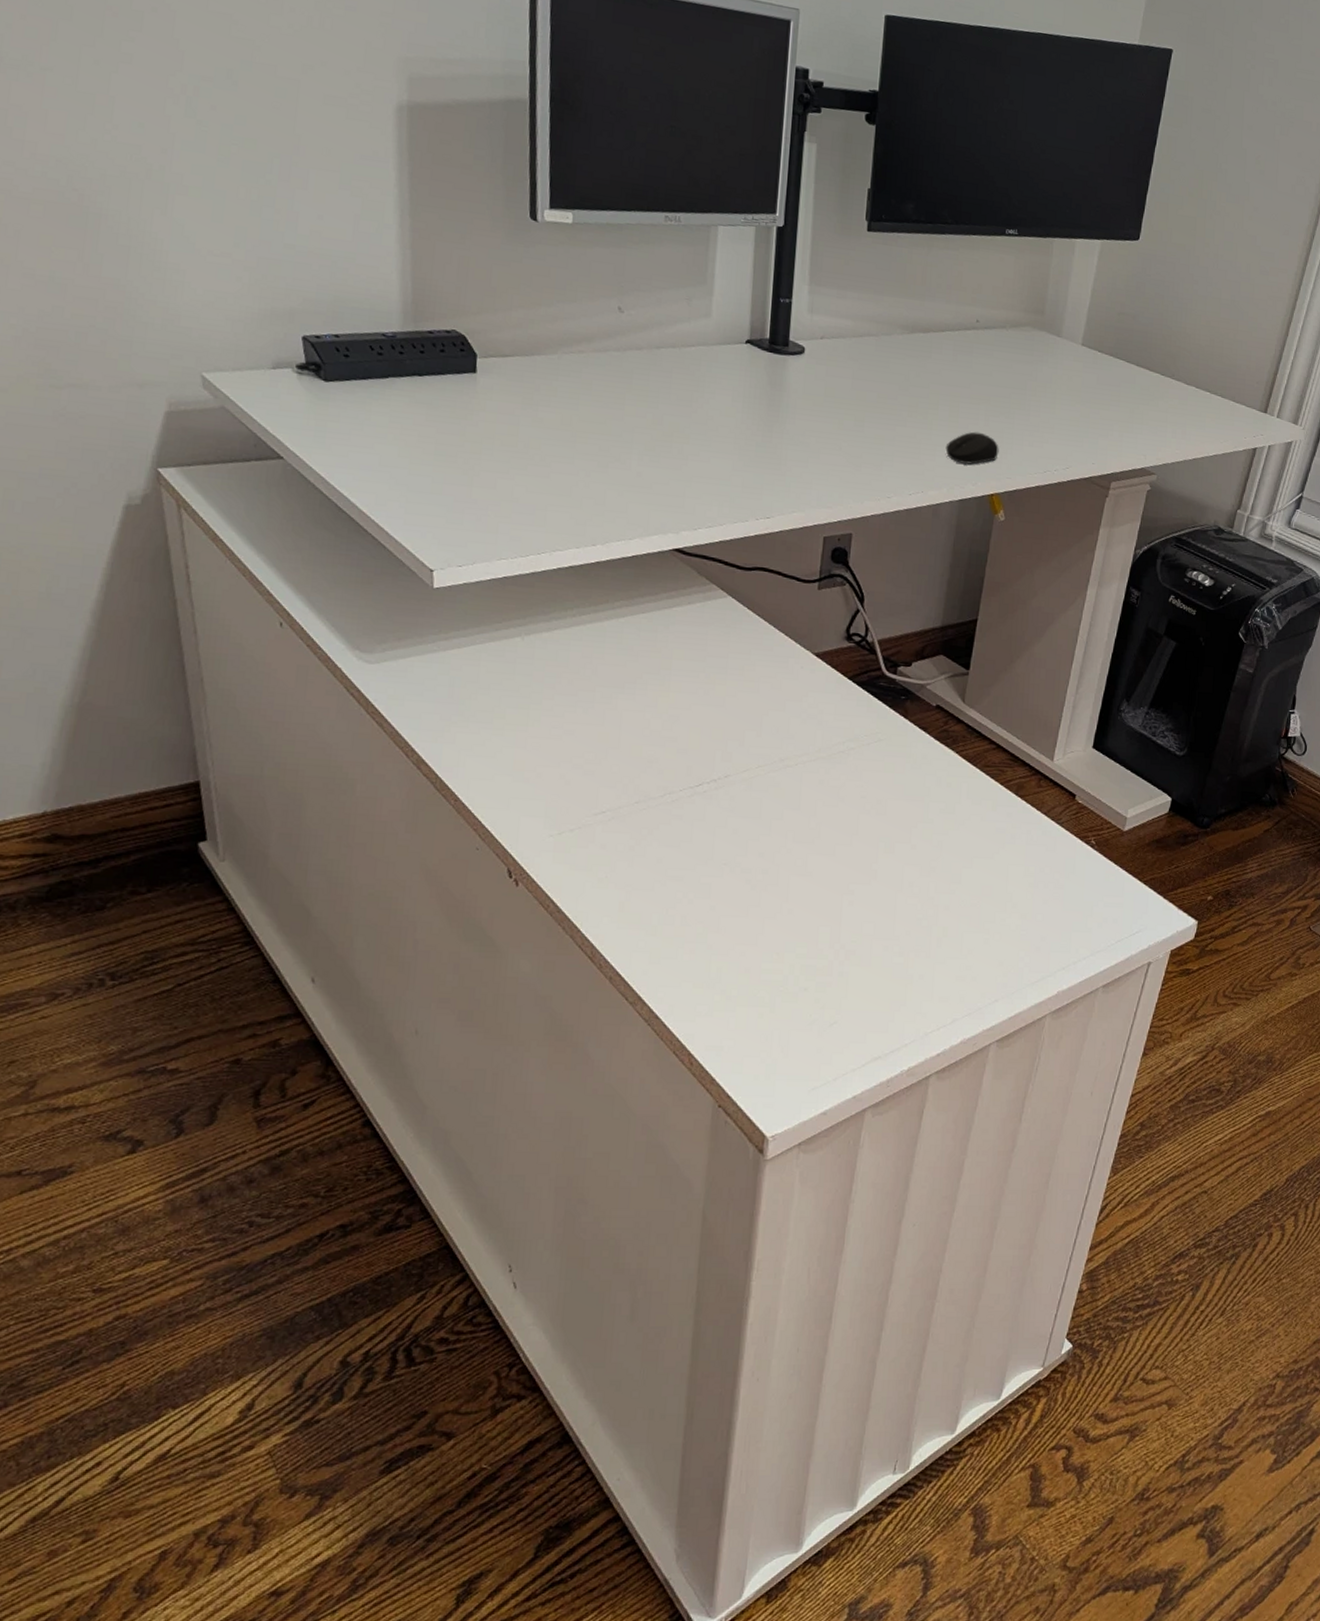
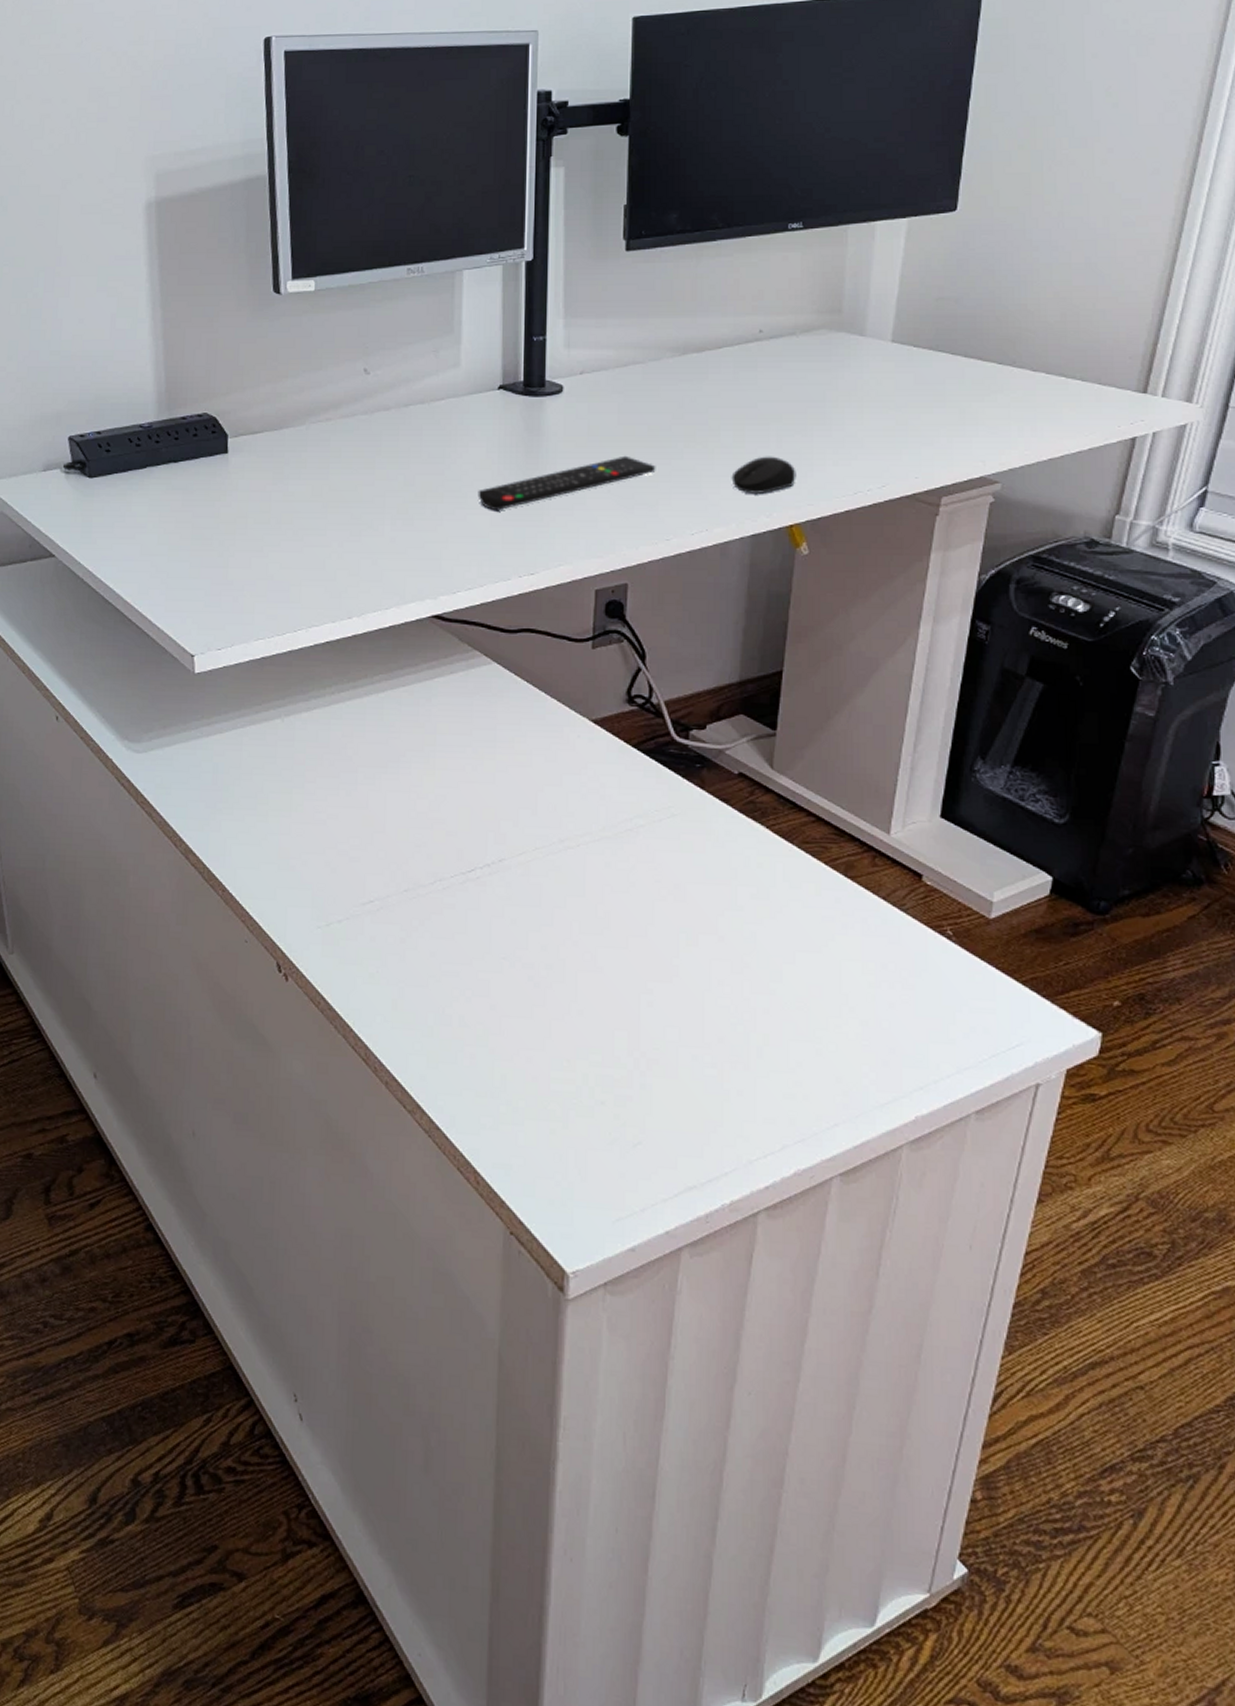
remote control: none [721,418,883,457] -> present [478,455,656,511]

